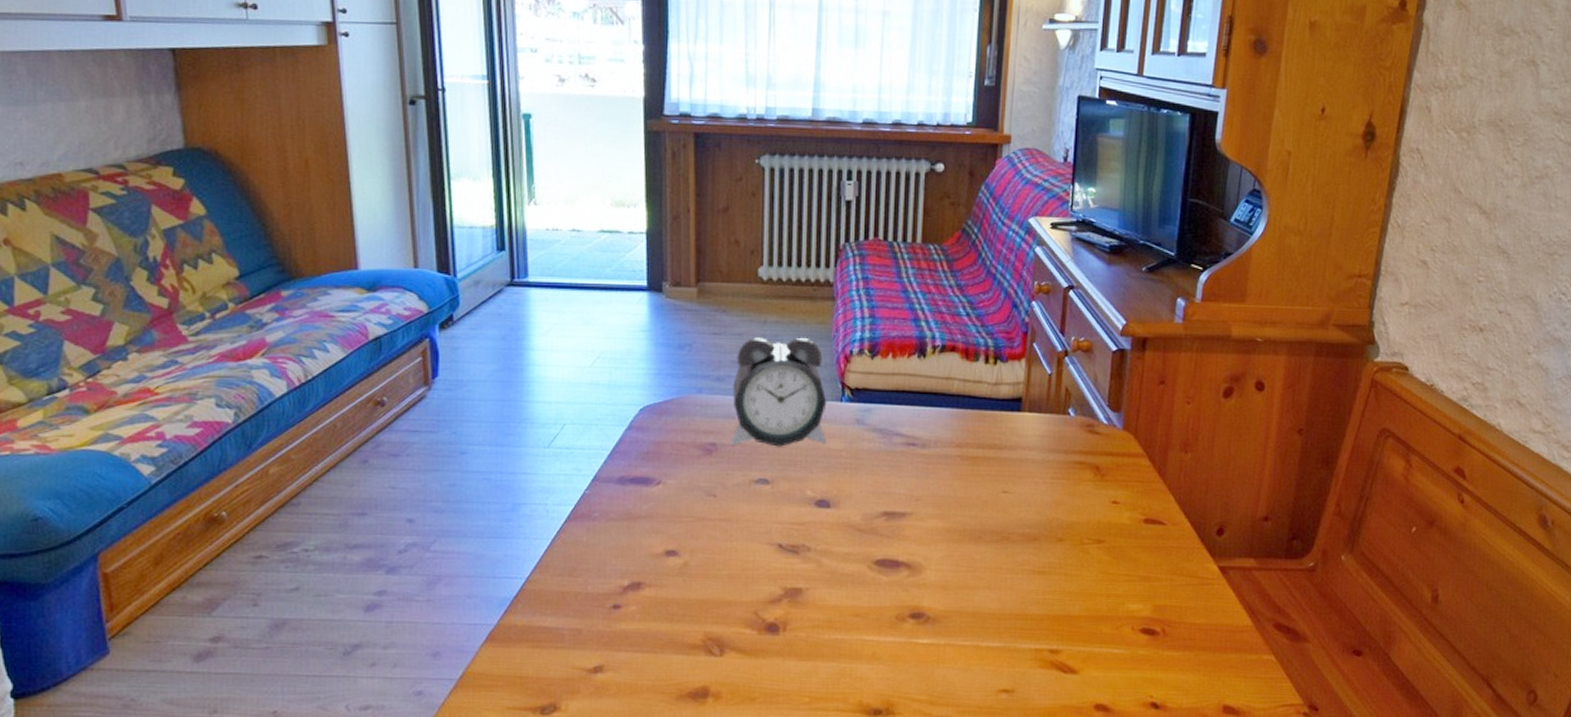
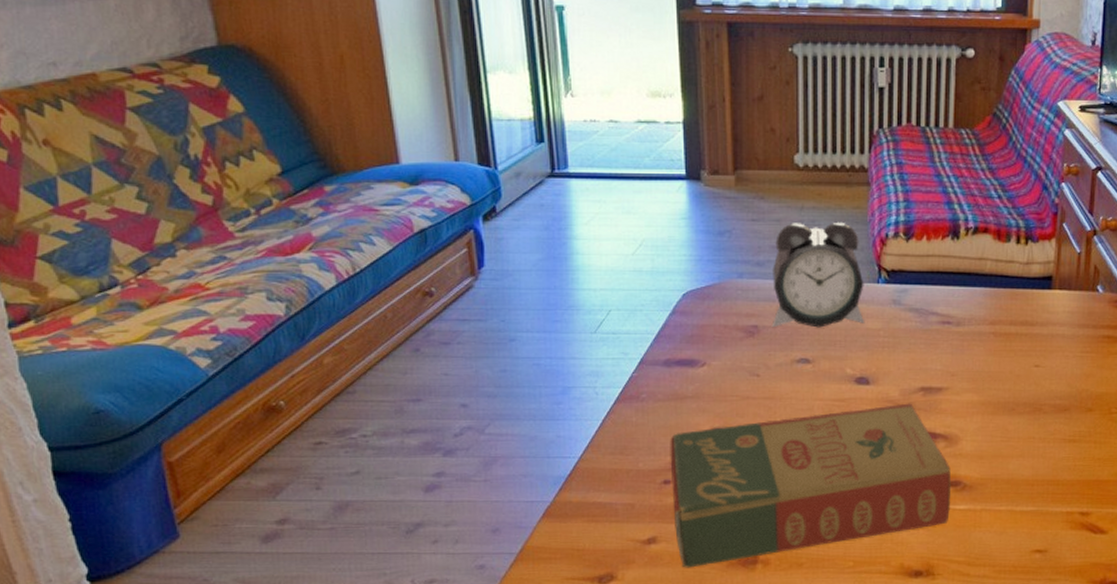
book: none [620,528,914,700] -> present [670,403,952,568]

